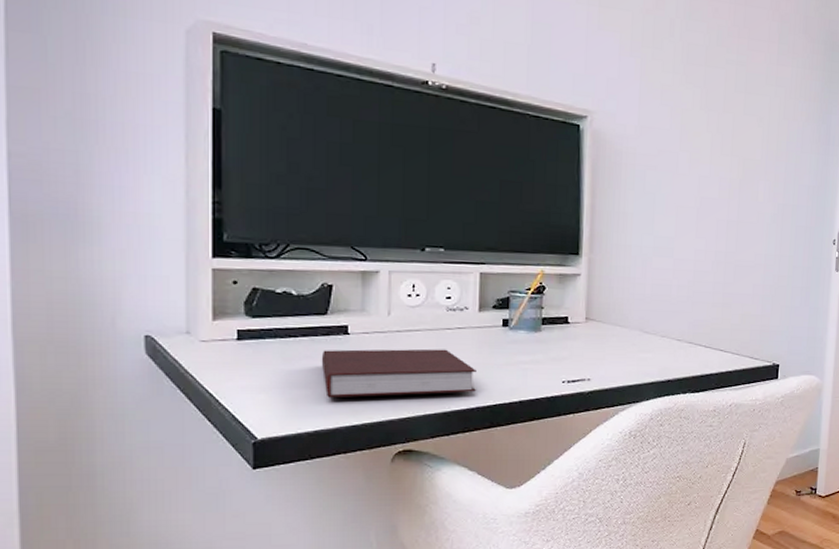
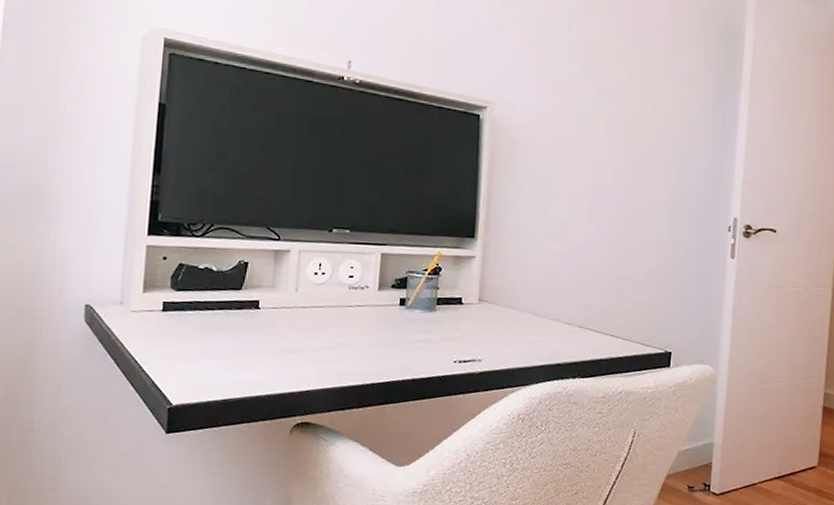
notebook: present [321,349,477,397] -> none [233,323,373,369]

